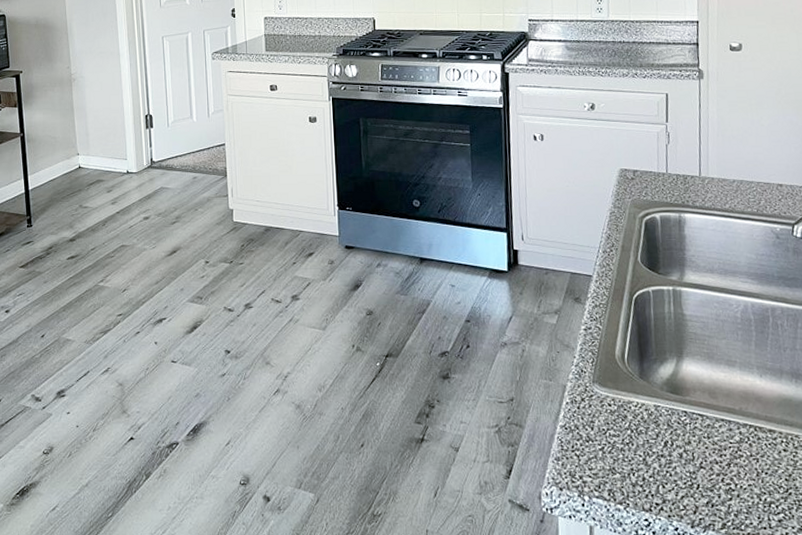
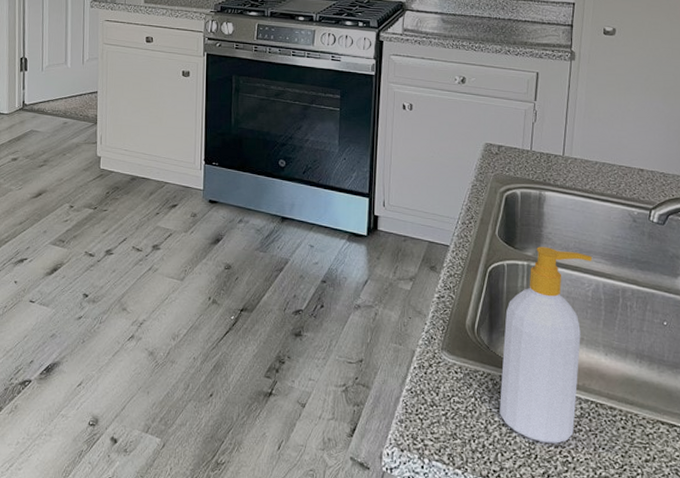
soap bottle: none [655,270,738,471] -> present [500,246,592,444]

